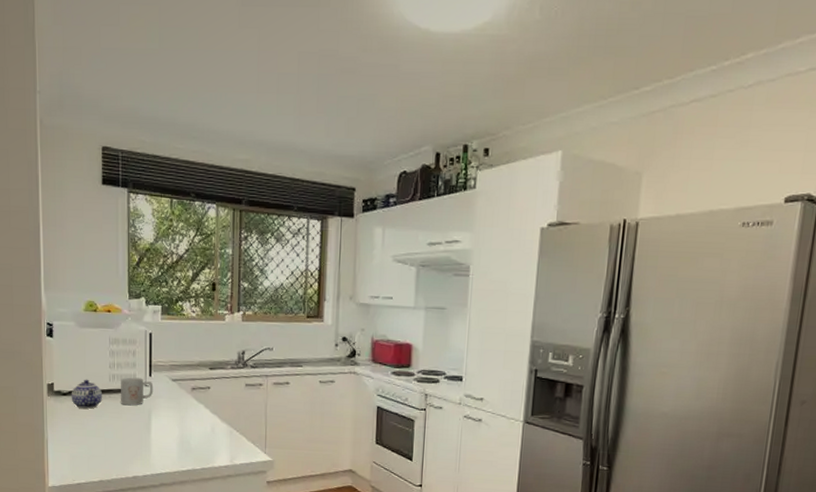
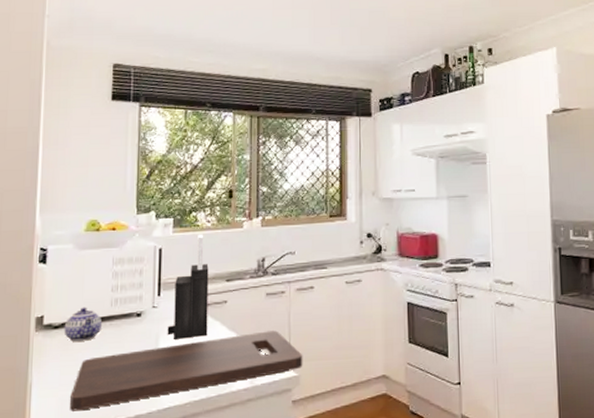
cutting board: none [79,418,278,467] -> present [70,330,303,411]
mug: present [121,377,154,406] -> none [124,299,163,332]
knife block: none [158,323,194,417] -> present [167,234,209,339]

